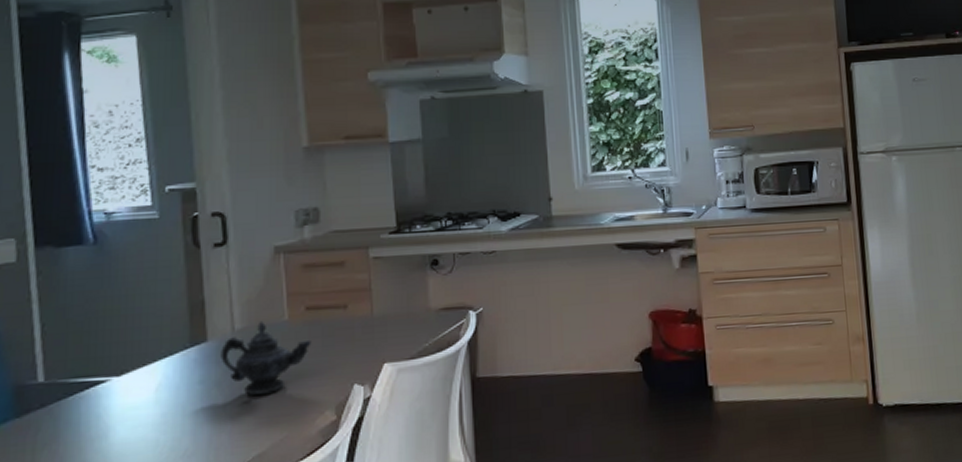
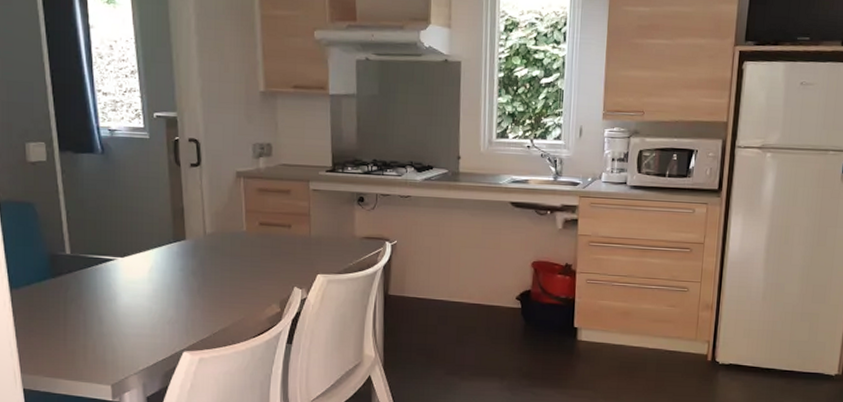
teapot: present [220,320,312,396] -> none [196,229,263,286]

